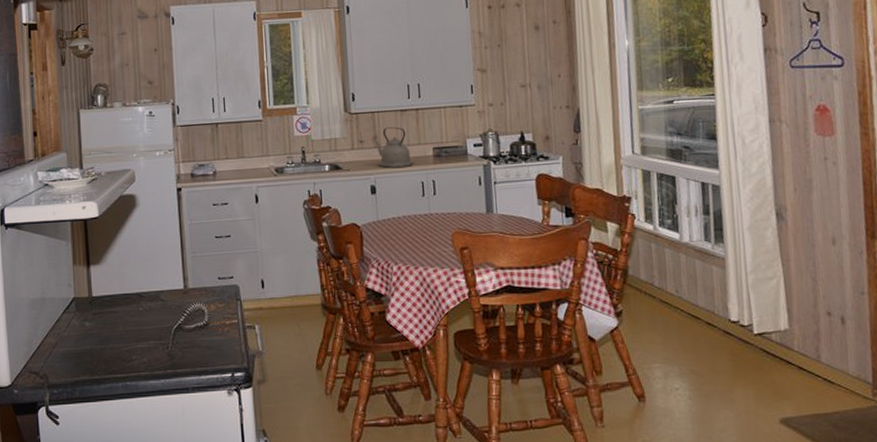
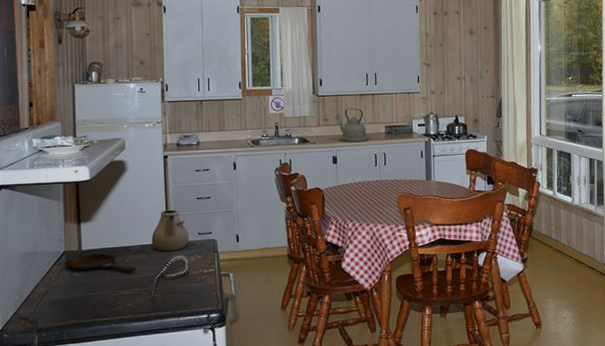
frying pan: none [74,301,151,323] -> present [65,254,136,273]
teapot: none [166,250,208,299] -> present [151,209,189,251]

